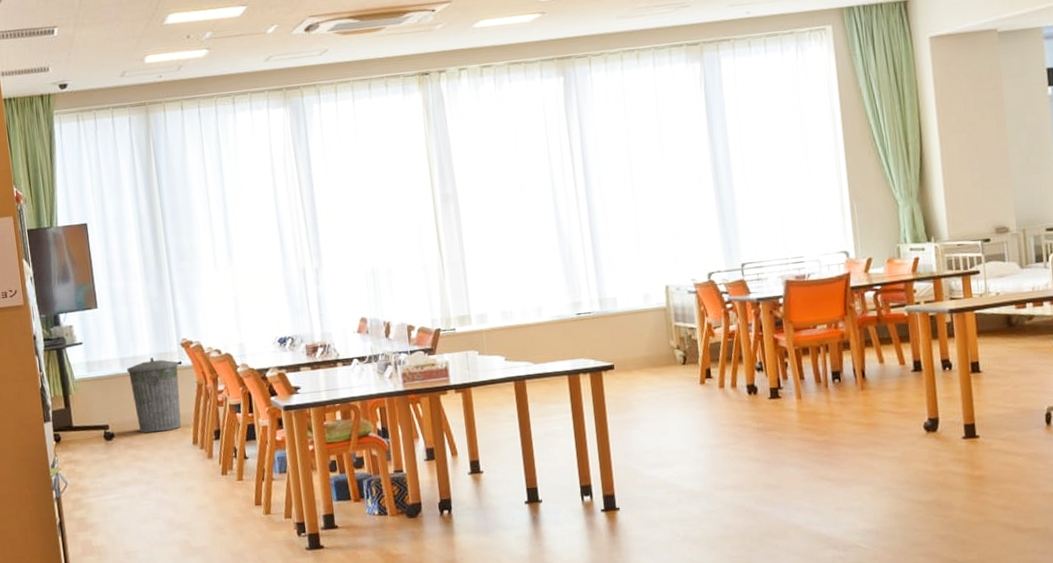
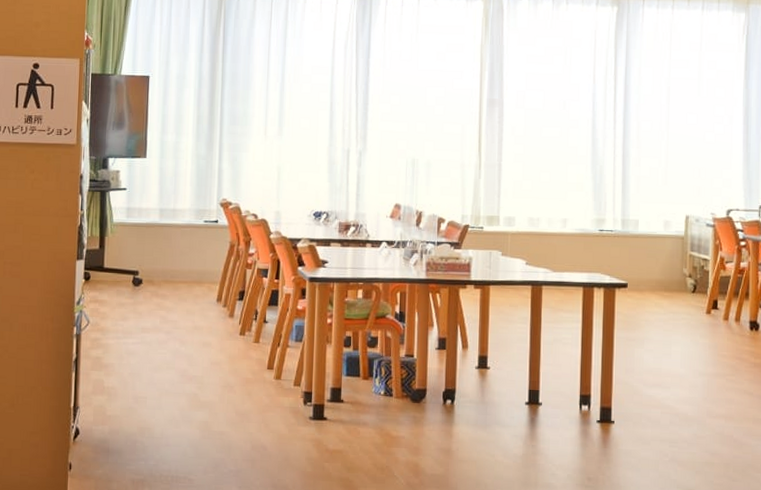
trash can: present [127,357,182,433] -> none [165,212,216,285]

